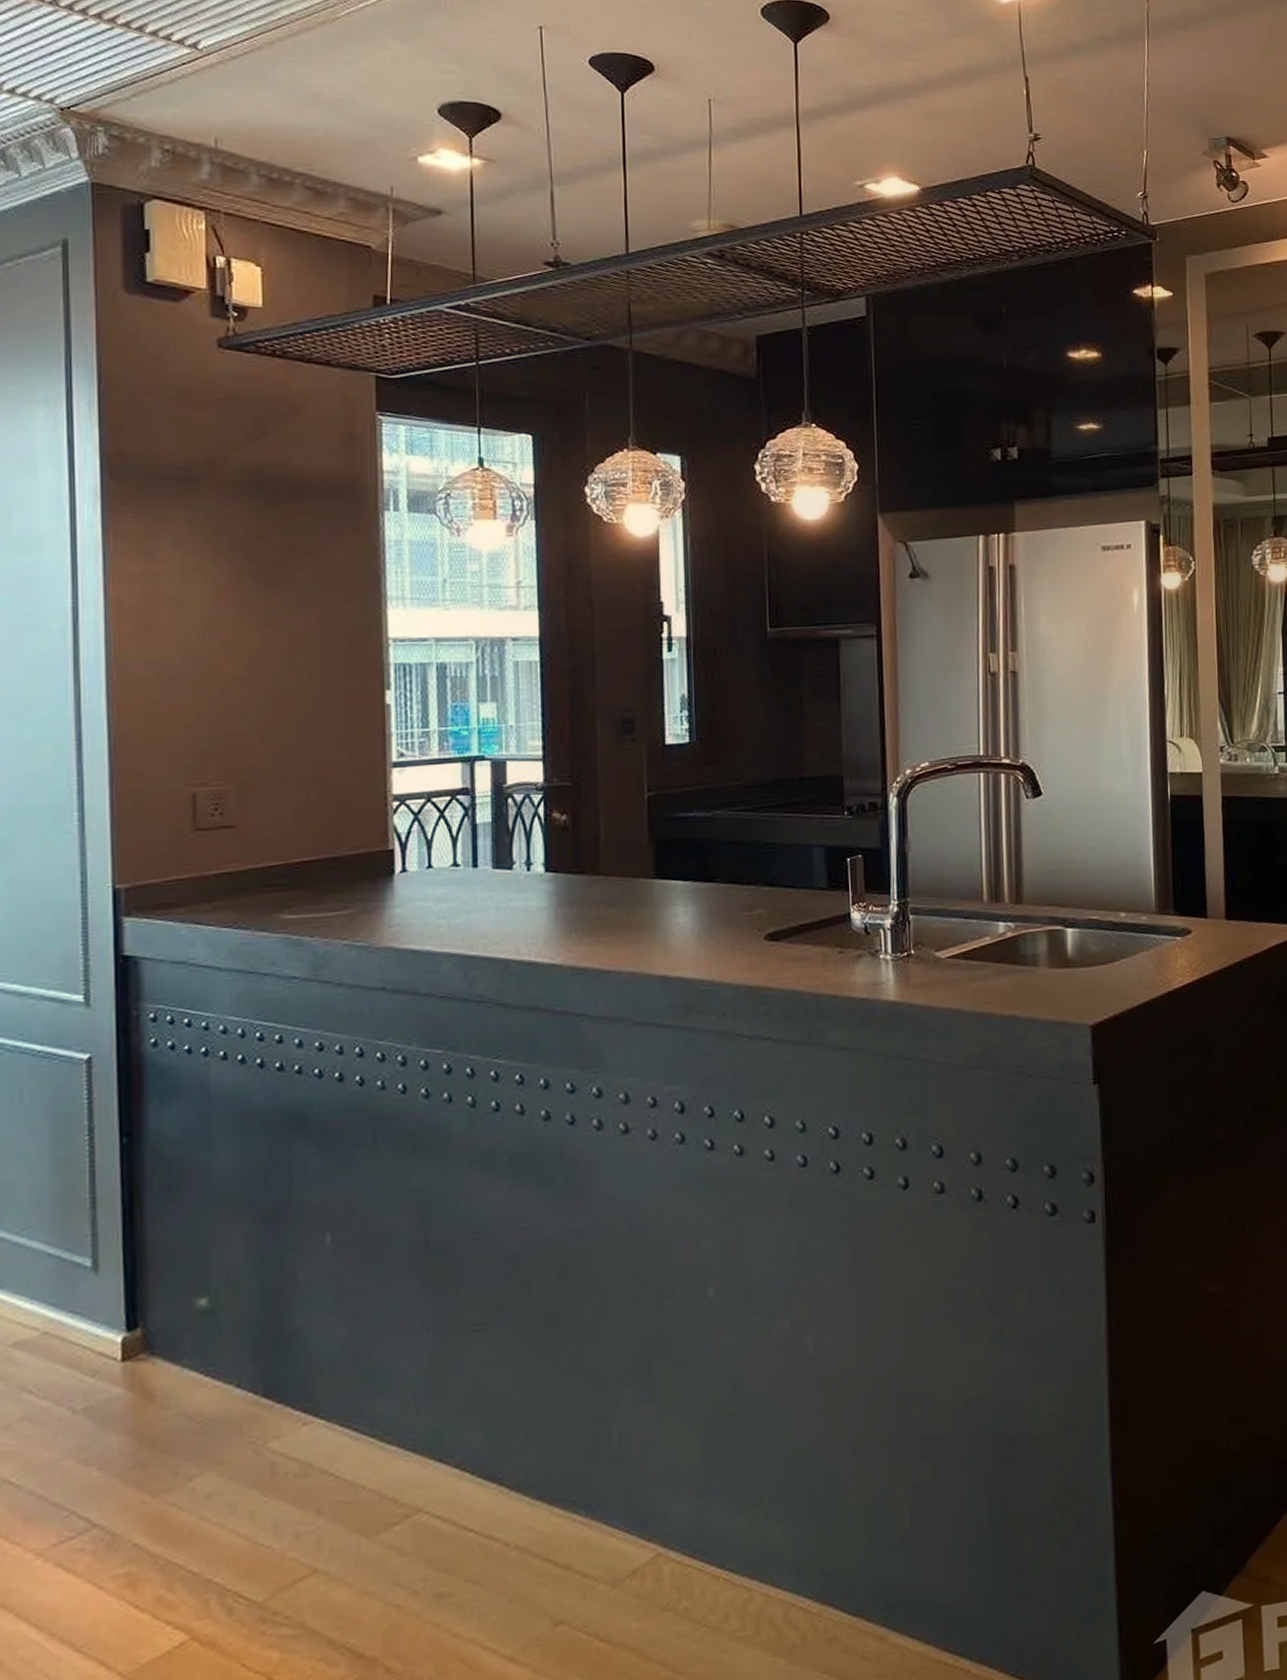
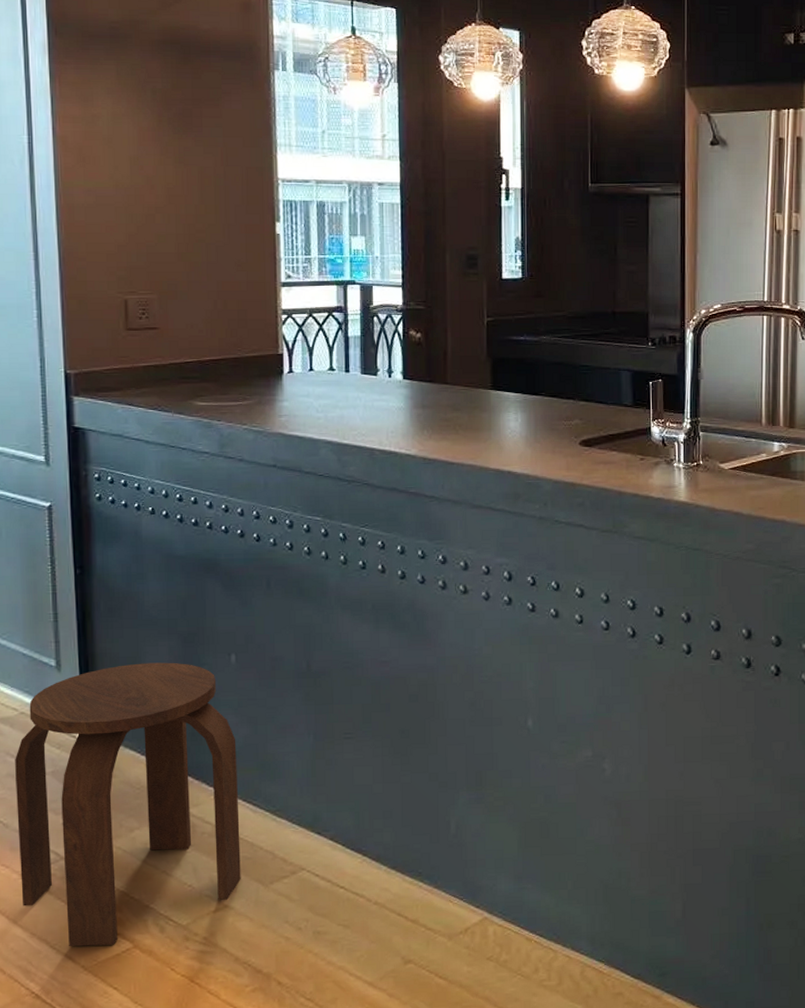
stool: none [33,1249,337,1648] -> present [15,662,241,947]

